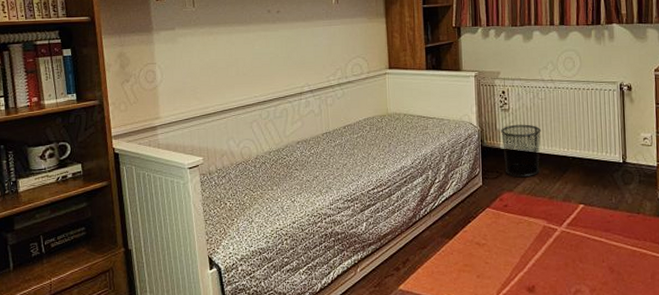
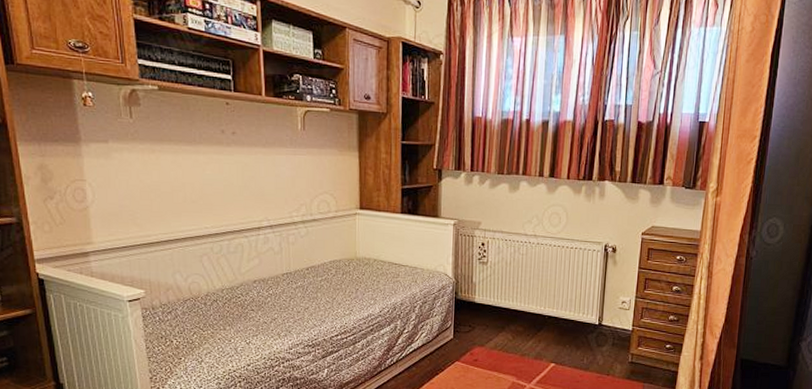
waste bin: present [501,124,541,178] -> none [477,278,519,333]

